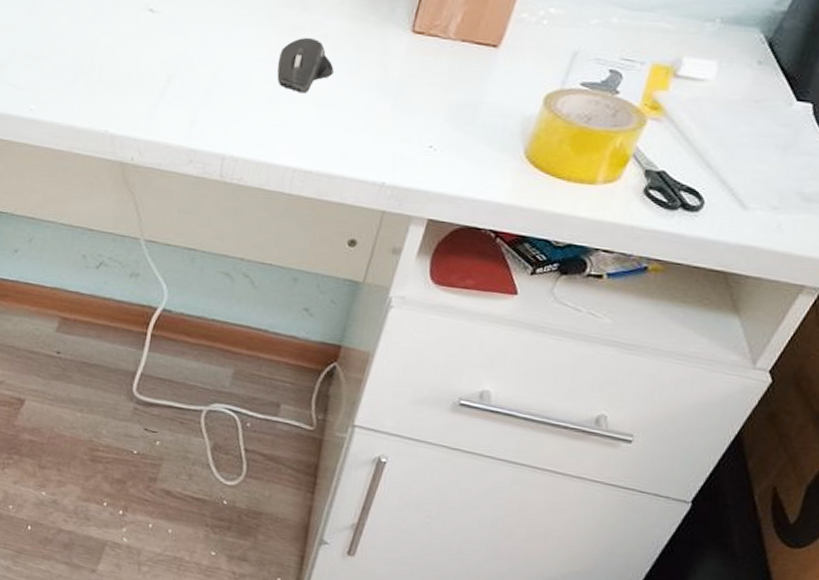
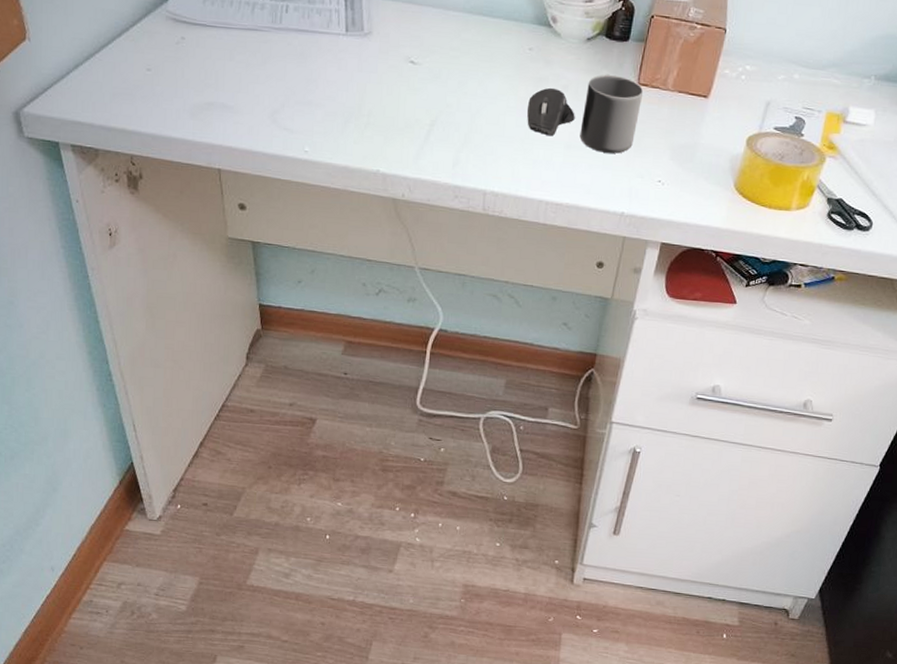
mug: none [337,20,419,114] -> present [580,74,644,154]

